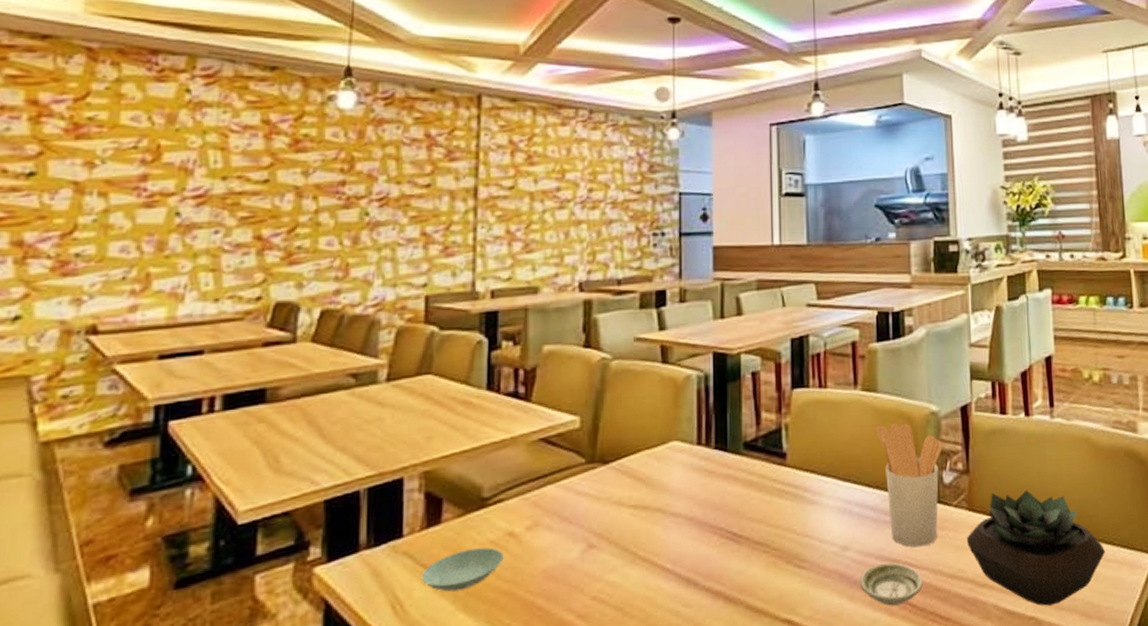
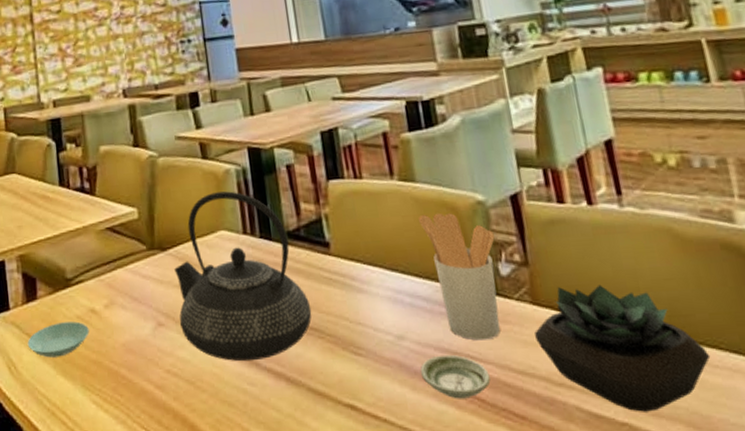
teapot: none [615,398,760,583] -> present [174,191,312,362]

